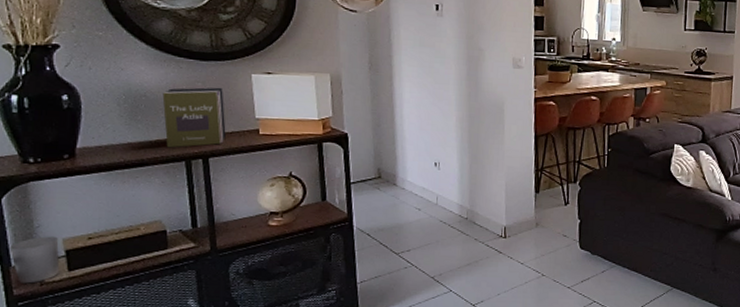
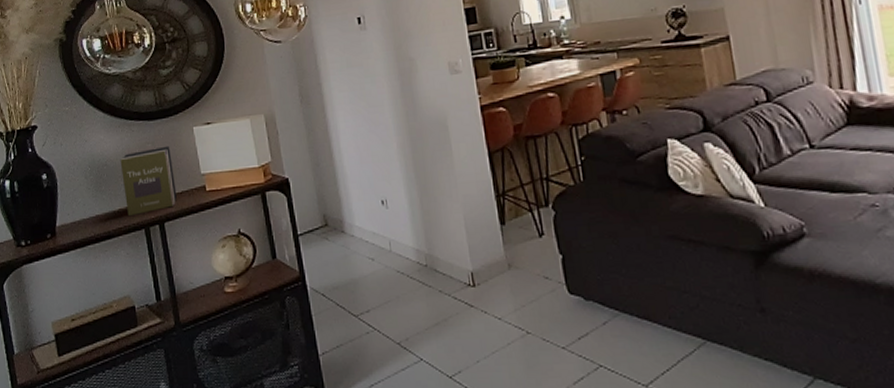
candle holder: present [9,236,60,284] -> none [12,320,51,372]

